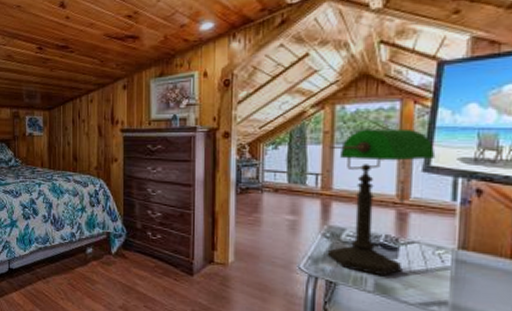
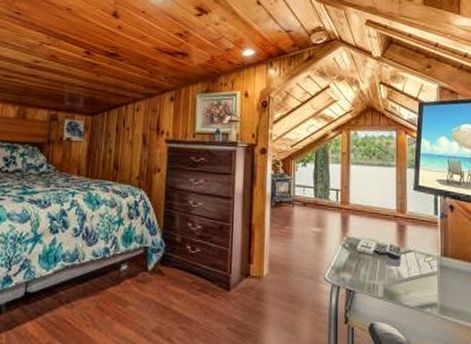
desk lamp: present [327,128,436,277] -> none [346,152,422,283]

